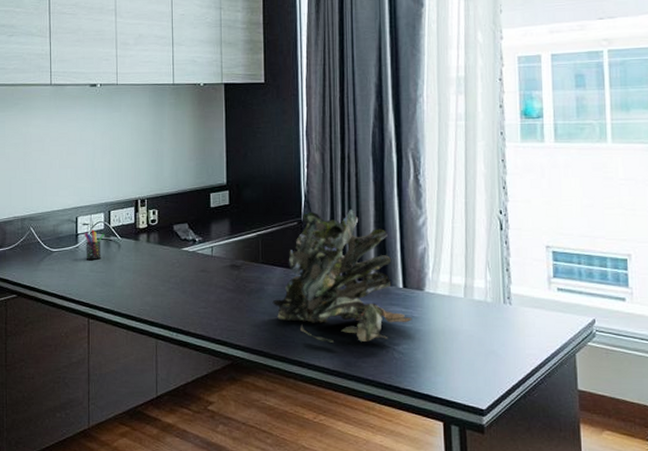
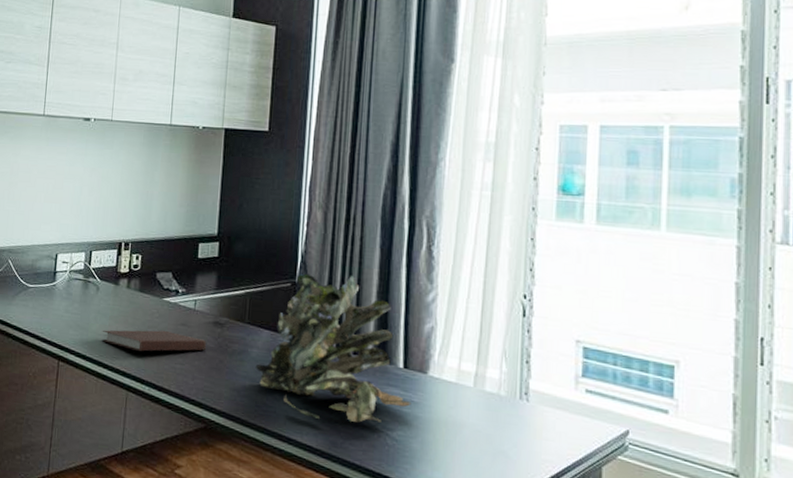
pen holder: present [84,230,105,260] -> none [62,268,84,301]
notebook: none [127,279,225,300] -> present [102,330,206,352]

